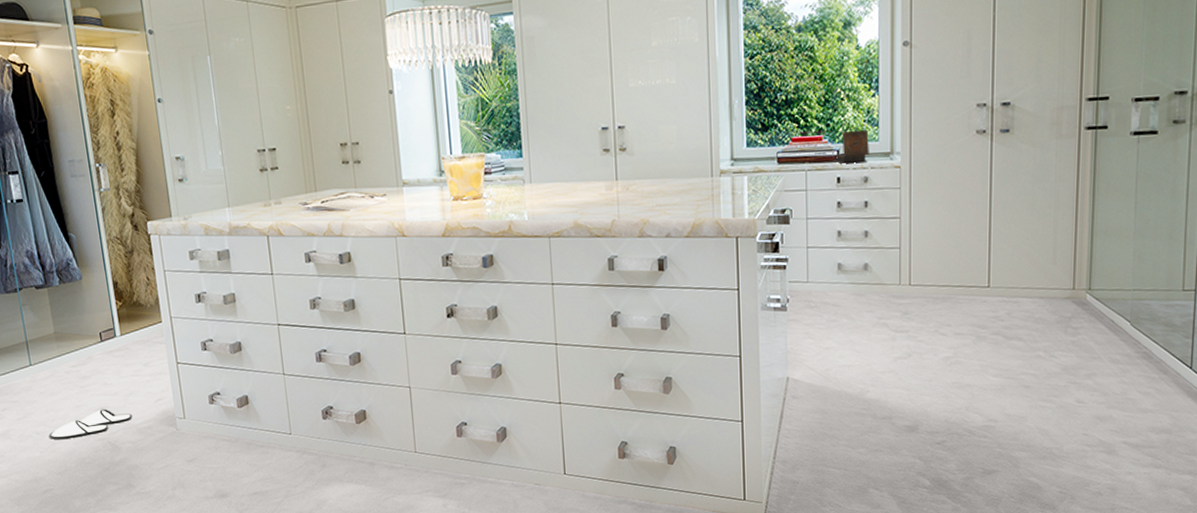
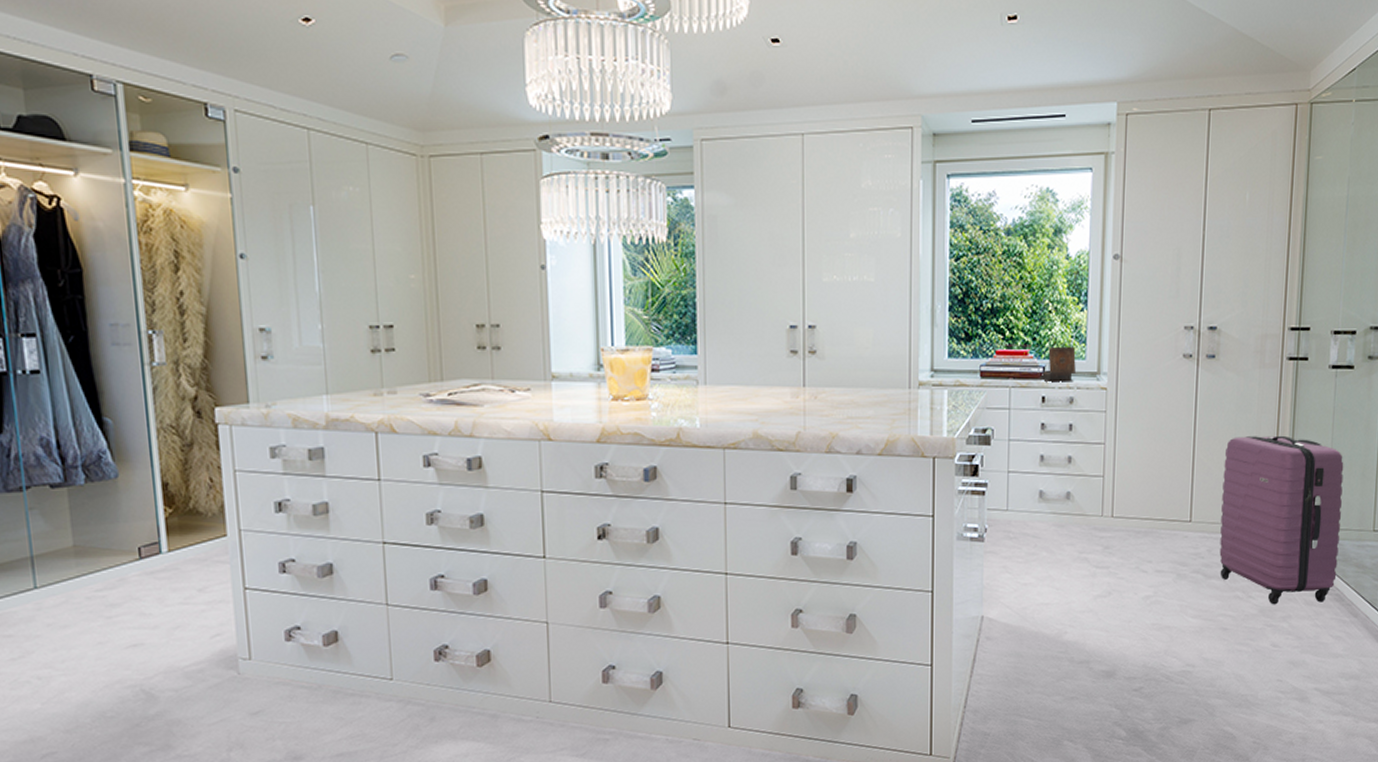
slippers: present [48,409,132,440] -> none [55,646,177,687]
suitcase: none [1019,202,1149,364] -> present [1219,435,1344,605]

